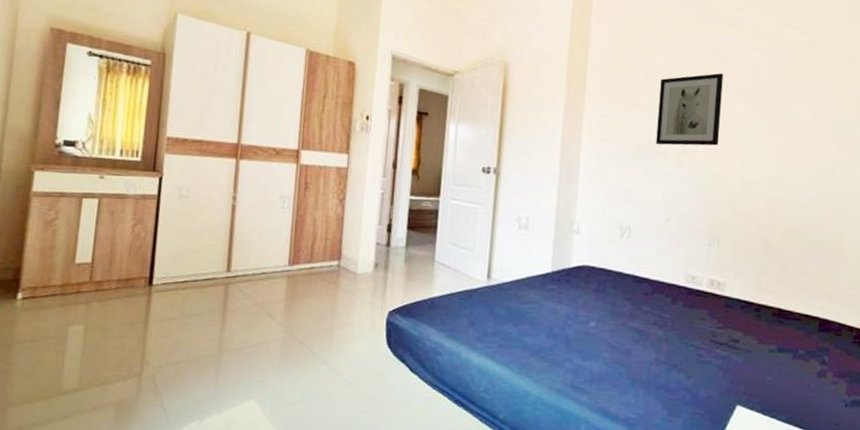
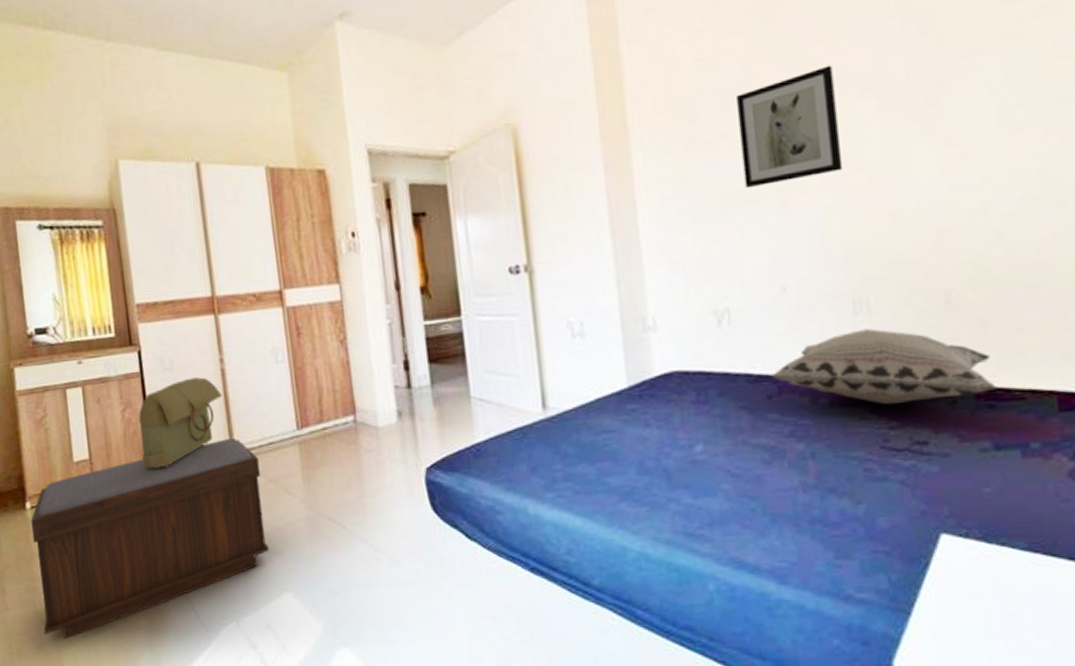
bench: none [8,263,250,422] -> present [31,437,269,639]
handbag: none [141,207,229,280] -> present [138,377,222,468]
decorative pillow: none [649,256,785,312] -> present [770,328,996,405]

